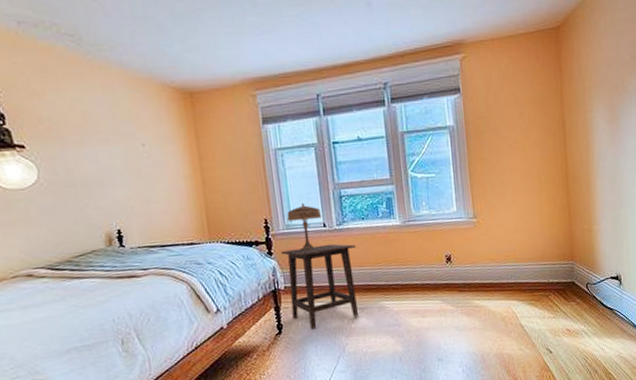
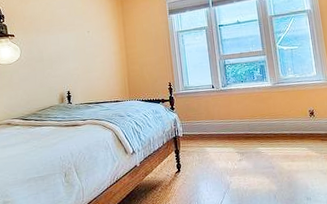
side table: present [280,243,359,330] -> none [180,101,241,170]
table lamp: present [286,202,322,251] -> none [185,70,211,107]

